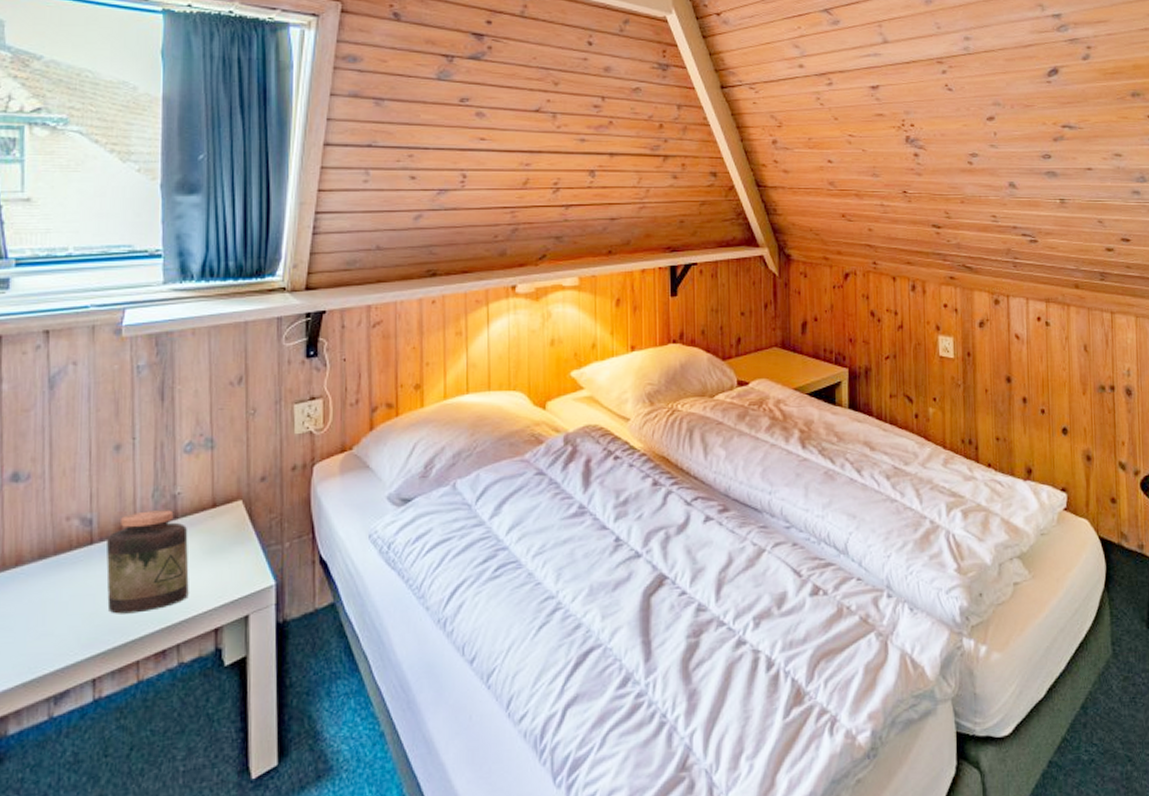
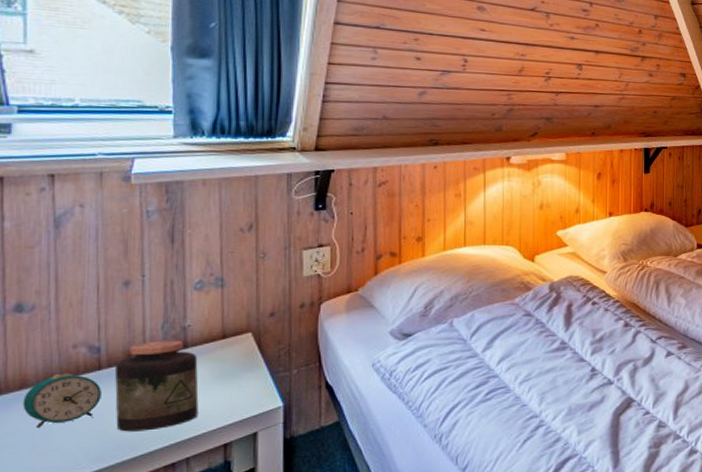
alarm clock: none [18,548,93,609] -> present [22,373,101,427]

